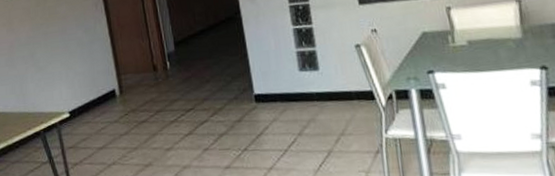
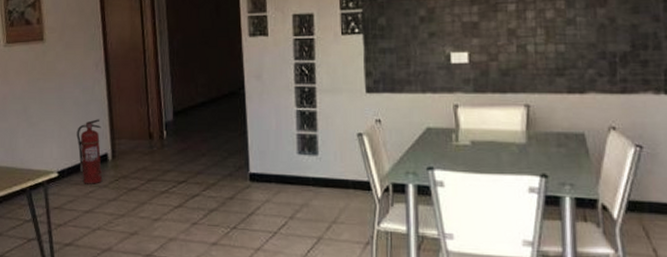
fire extinguisher: none [83,57,112,121] -> present [76,119,102,184]

